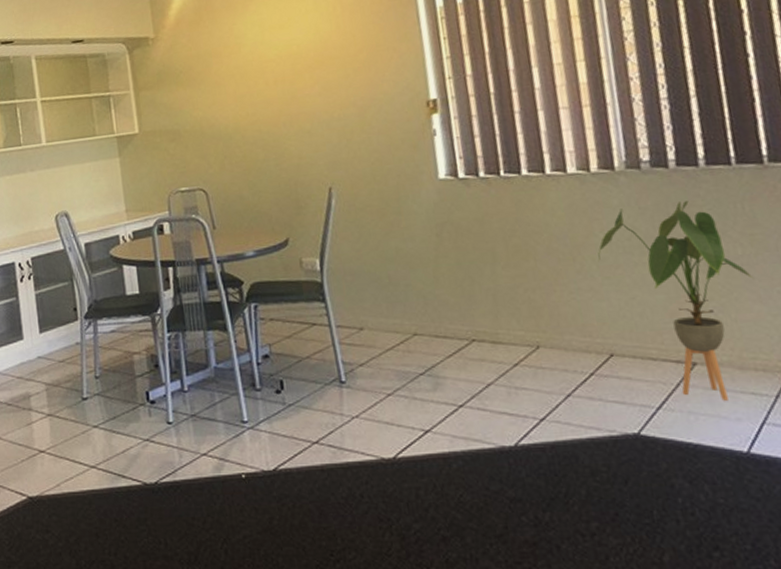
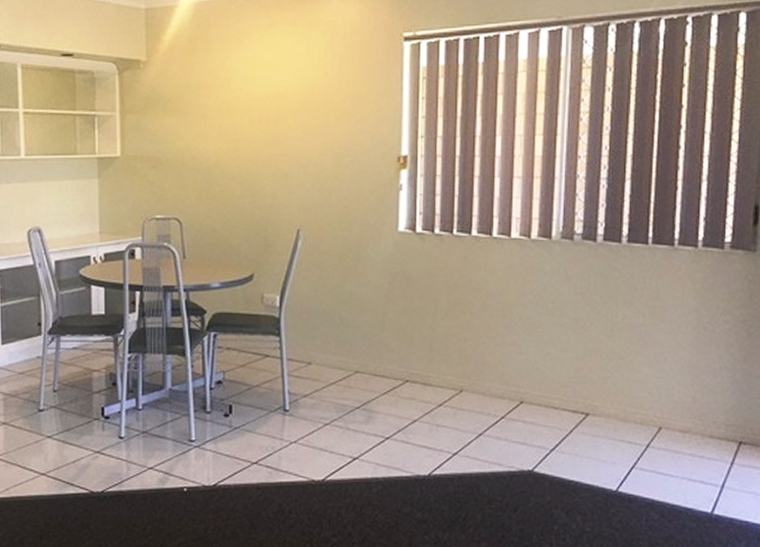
house plant: present [597,201,754,401] -> none [524,273,648,447]

